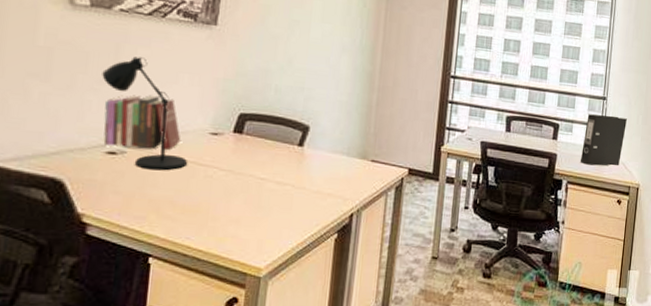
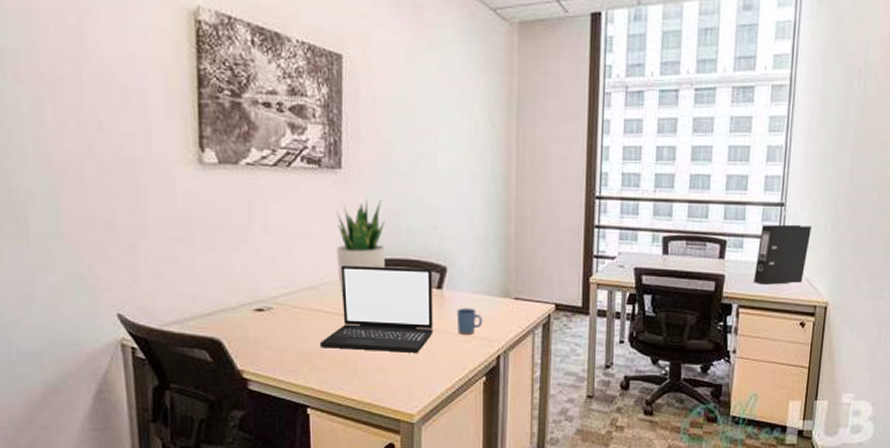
desk lamp: present [102,56,187,171] -> none [239,211,330,324]
books: present [103,95,181,150] -> none [247,249,322,304]
laptop: none [171,115,296,207] -> present [319,264,433,353]
planter: none [200,56,255,142] -> present [336,199,386,292]
mug: none [314,166,340,192] -> present [456,308,483,335]

